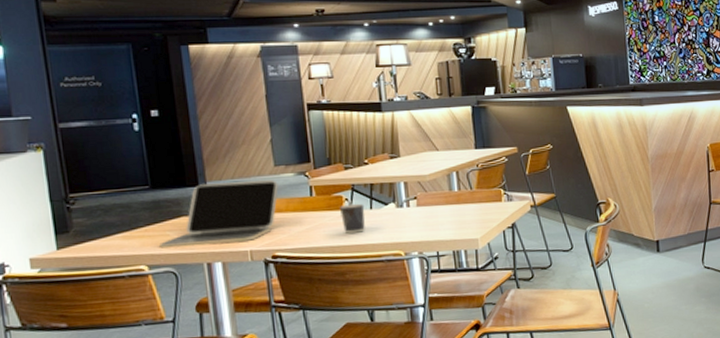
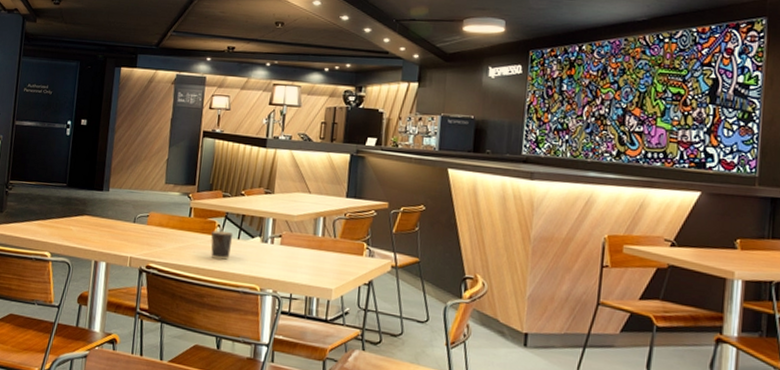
laptop: present [159,179,279,248] -> none [63,189,165,248]

